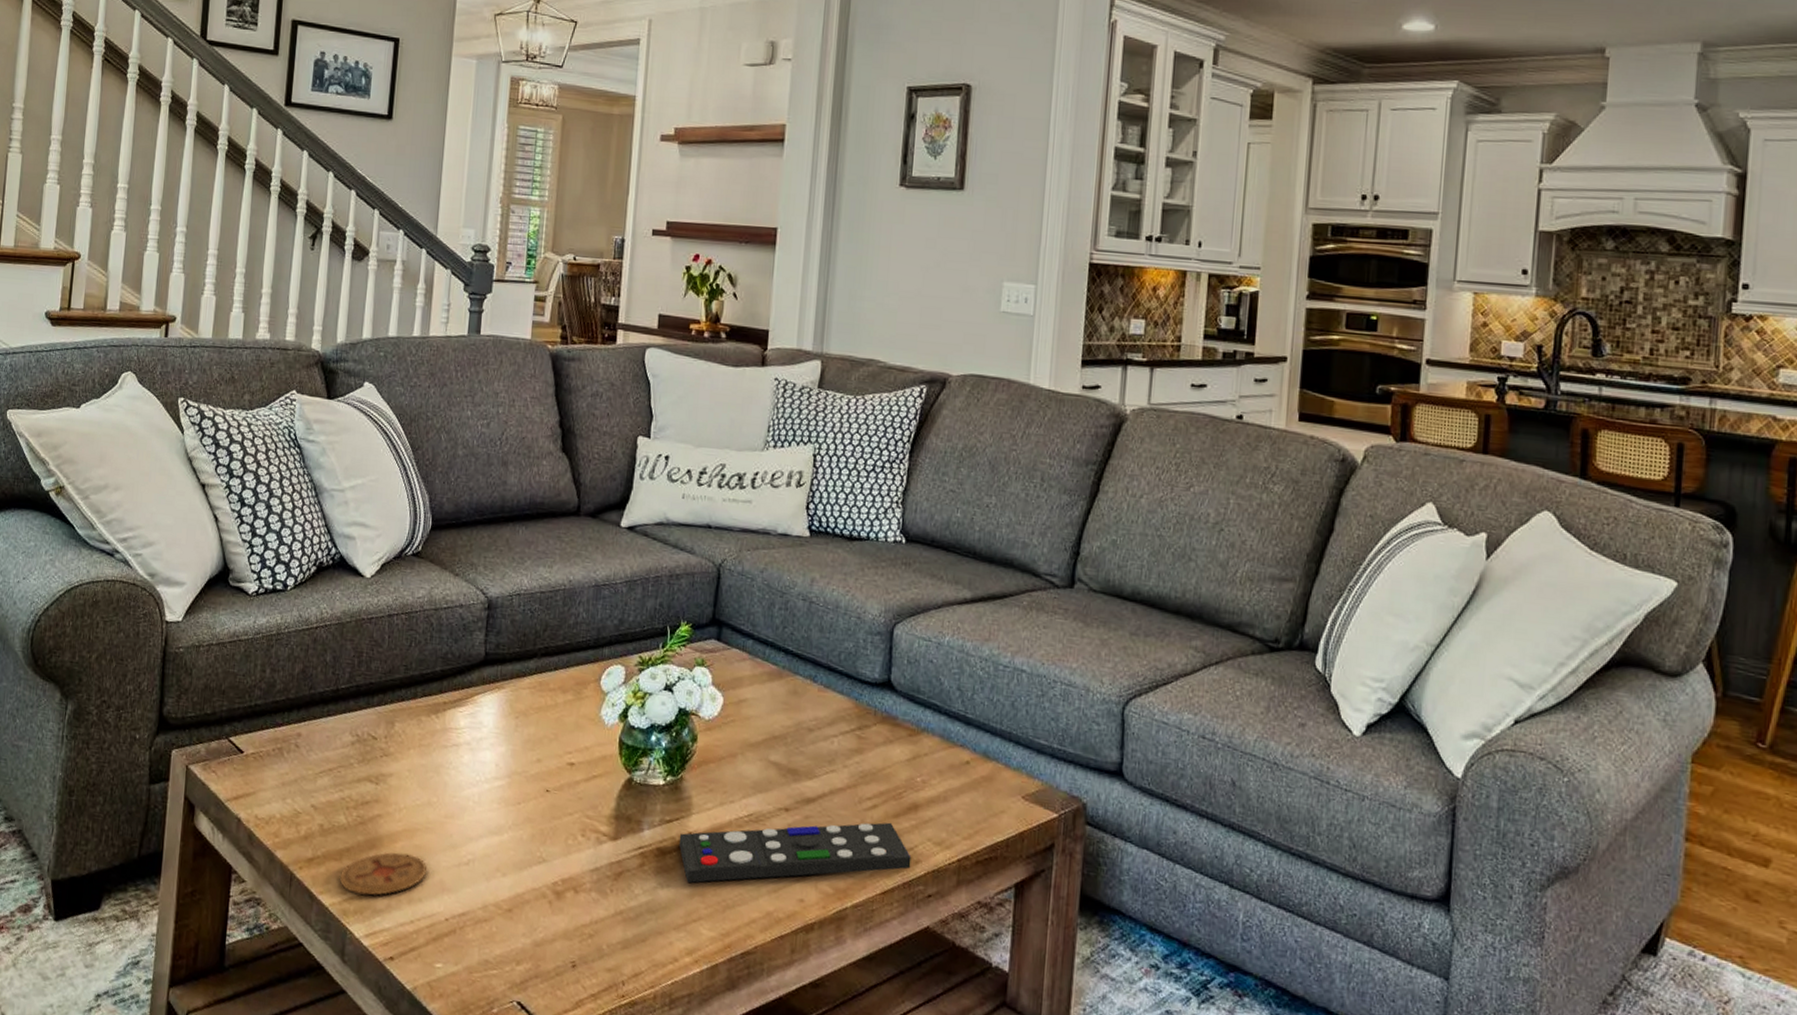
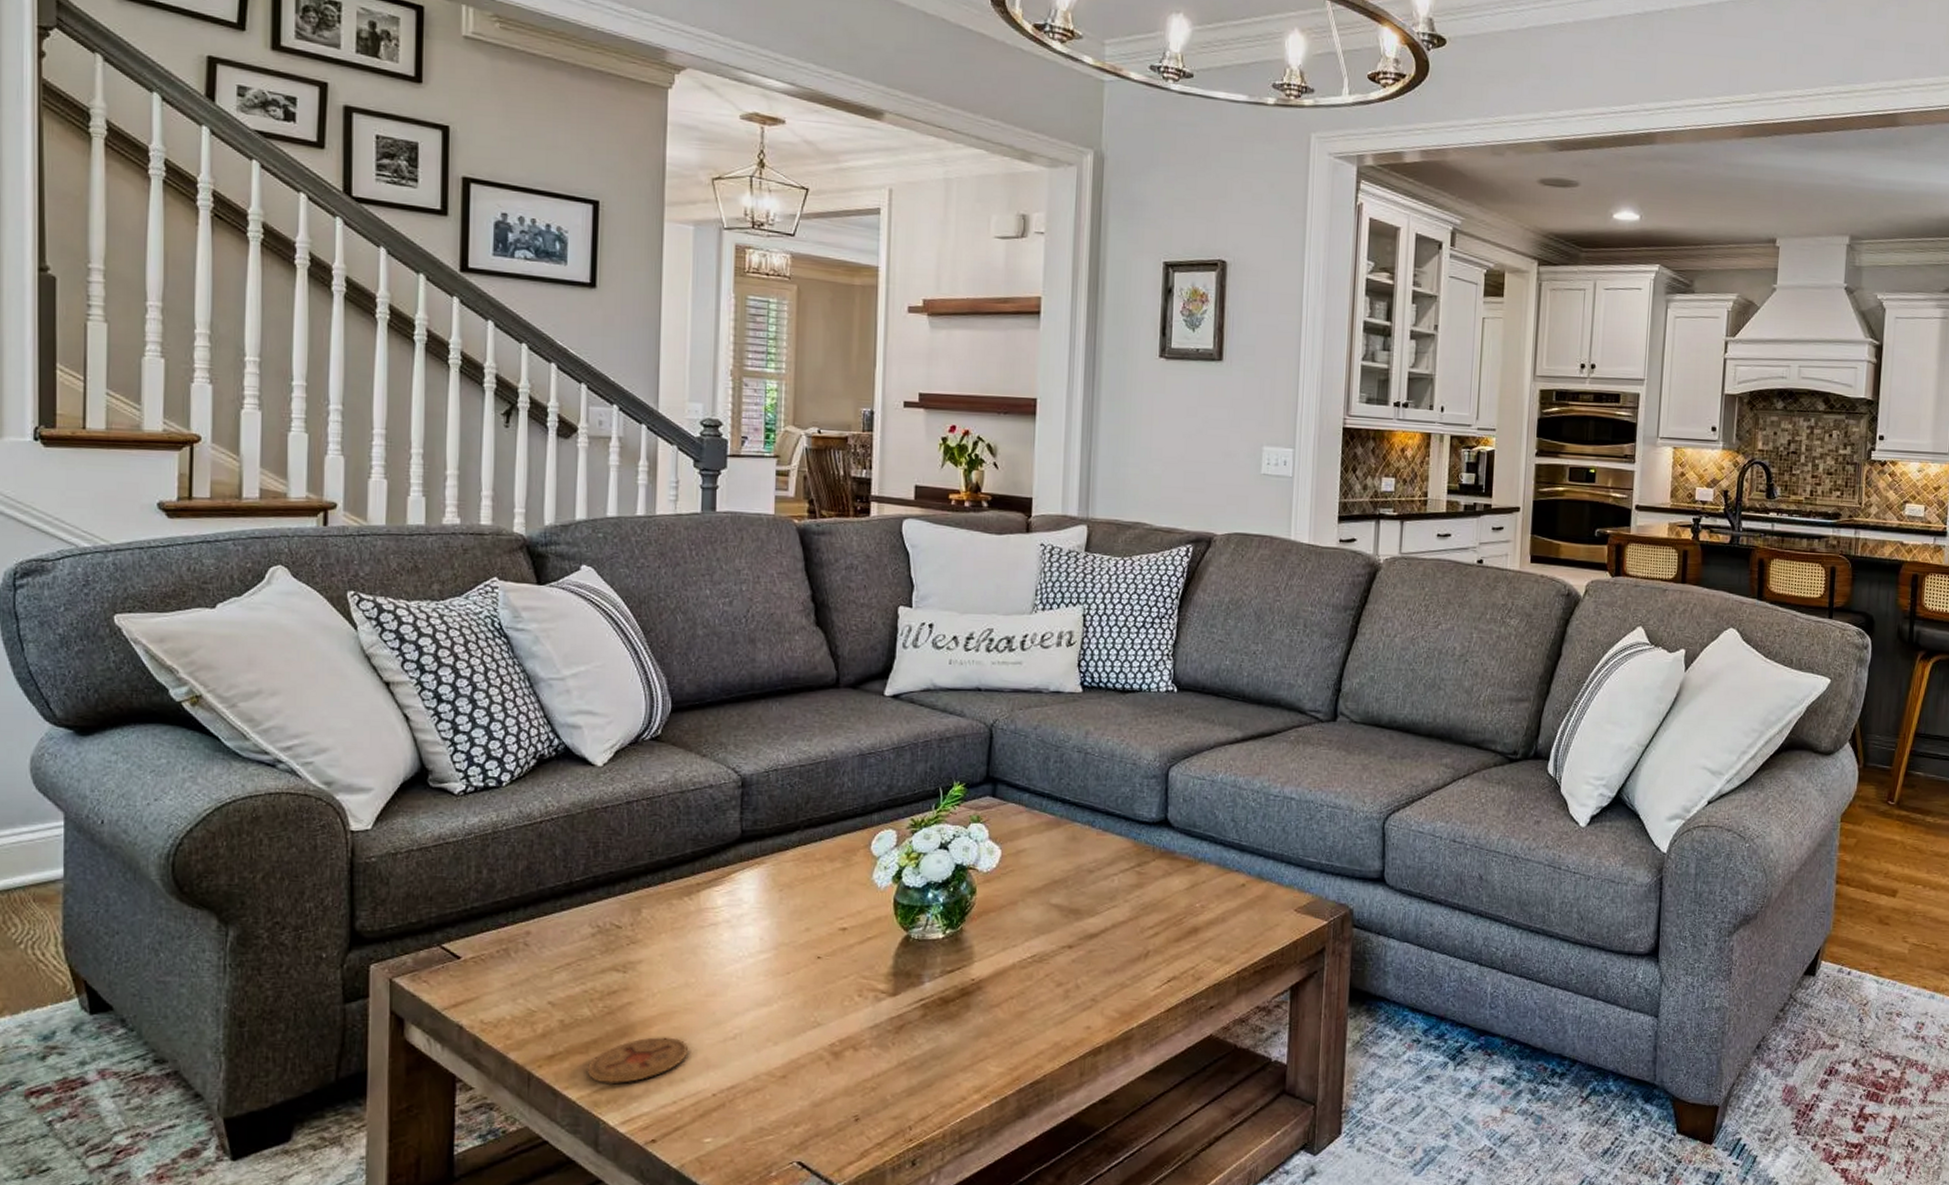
remote control: present [678,822,912,883] -> none [961,947,1193,1027]

